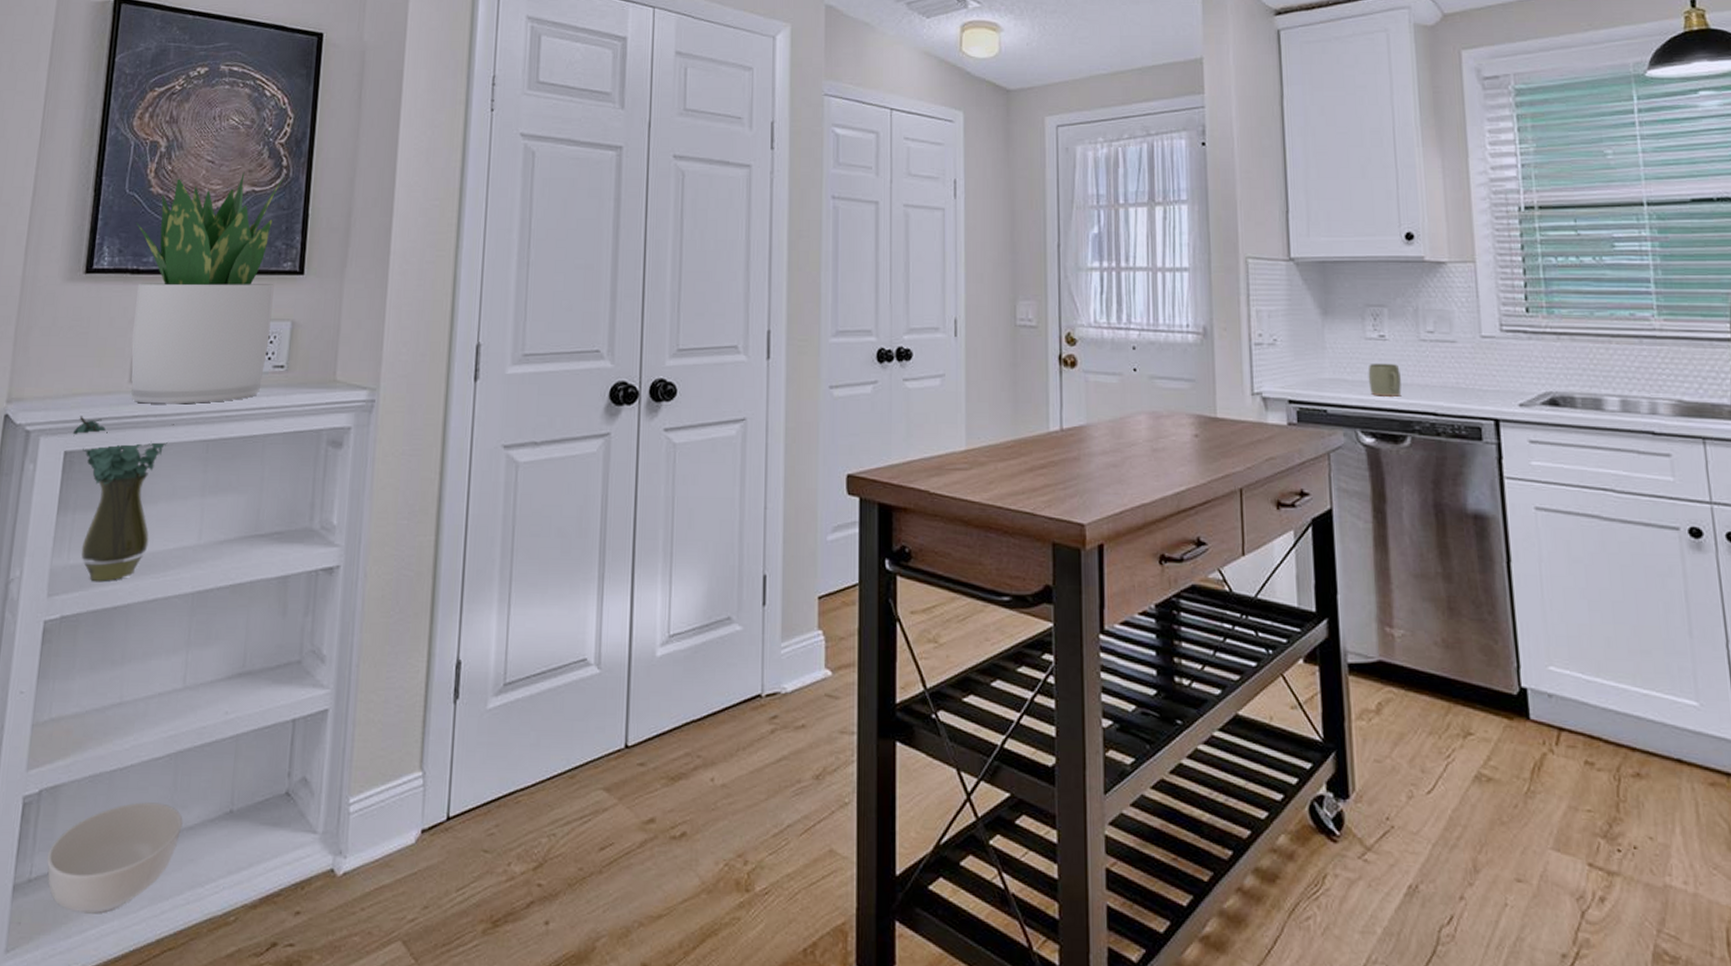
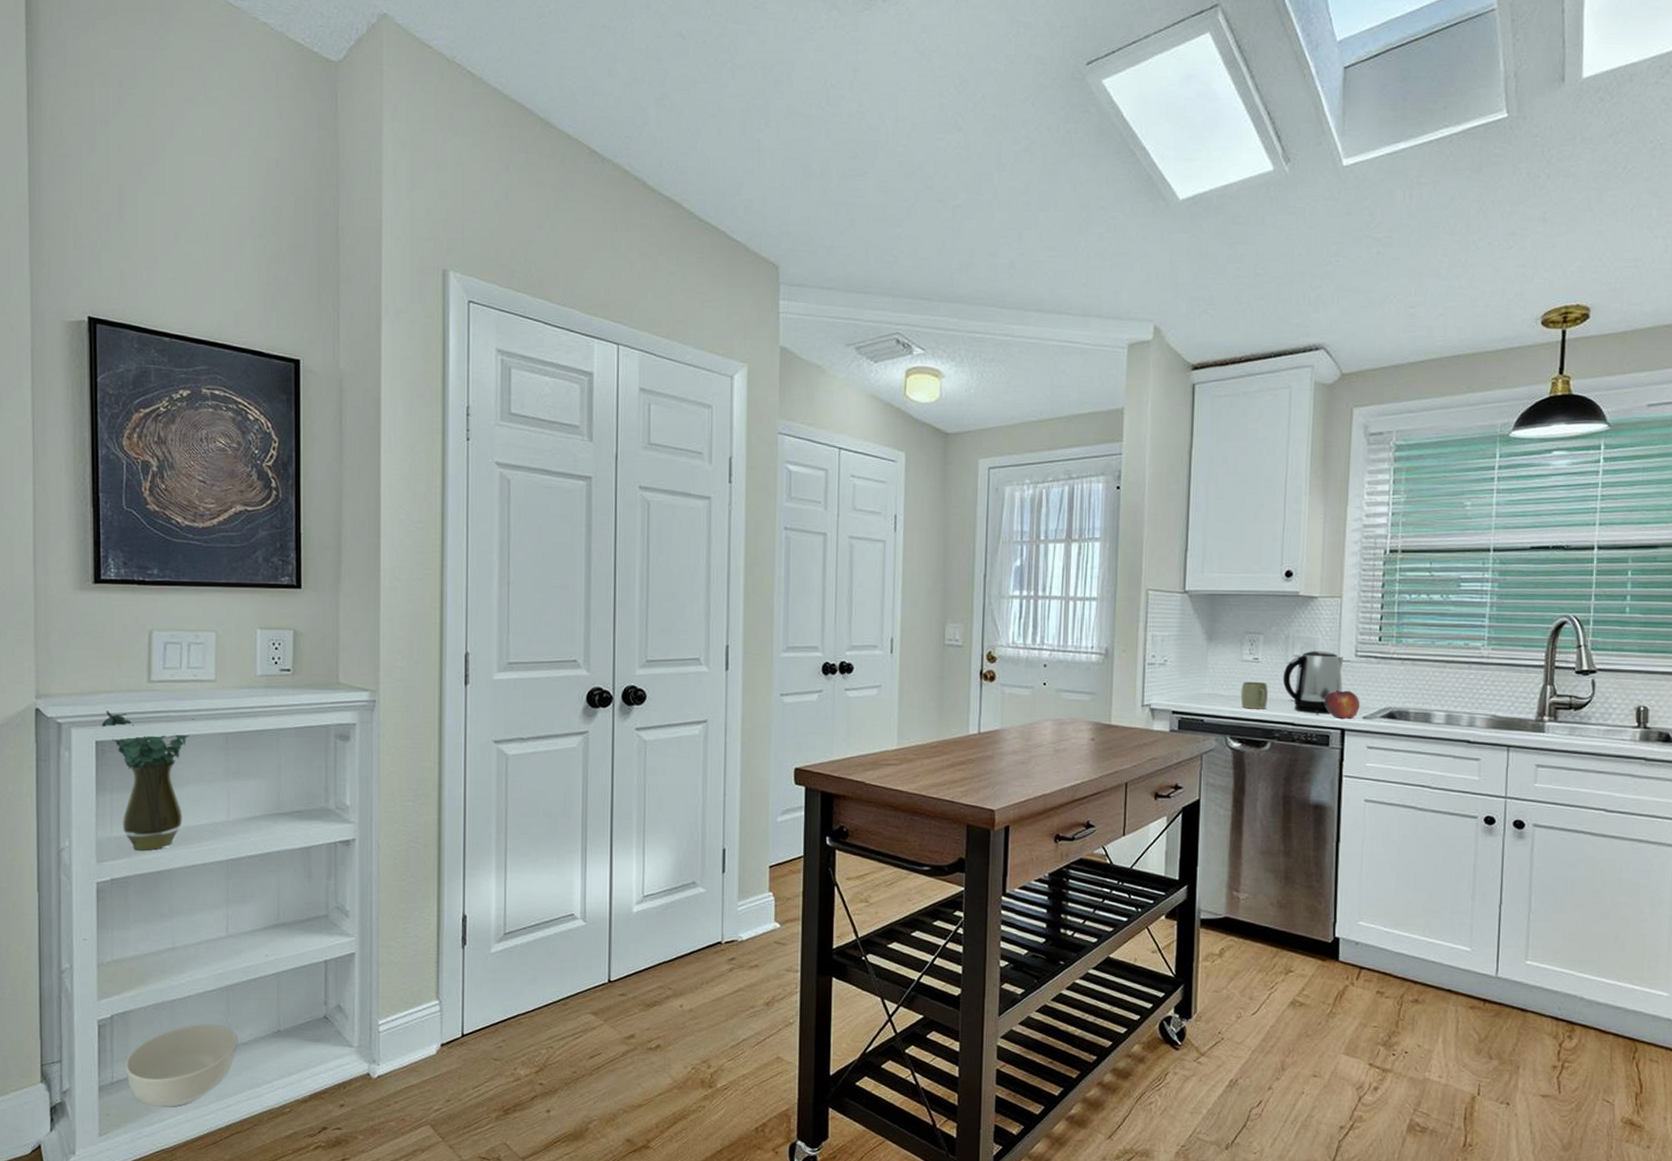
planter: present [131,171,285,404] -> none [136,491,275,702]
kettle: none [1416,325,1490,402] -> present [1282,650,1344,715]
fruit: none [1469,371,1514,408] -> present [1324,689,1360,720]

